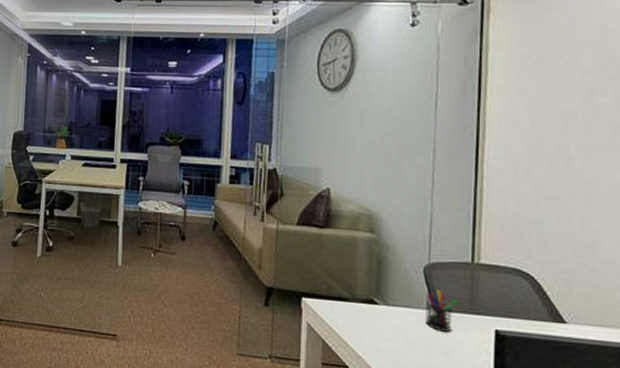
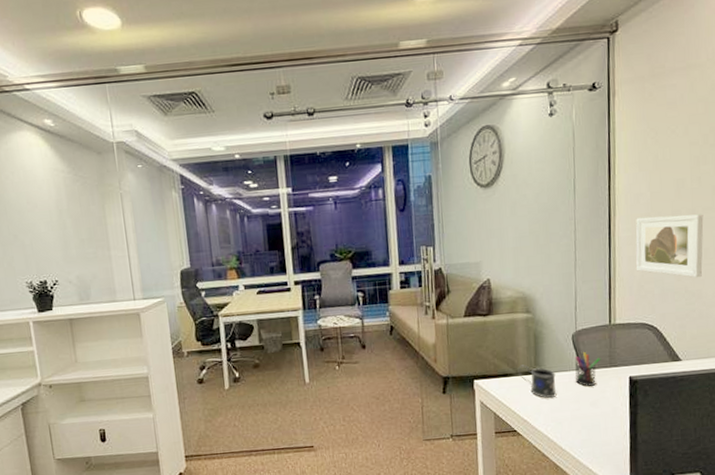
mug: none [355,290,401,336] -> present [518,364,557,398]
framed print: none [508,146,599,227] -> present [635,214,704,278]

